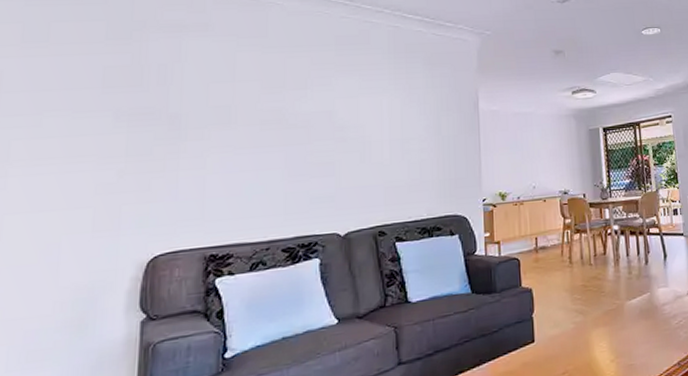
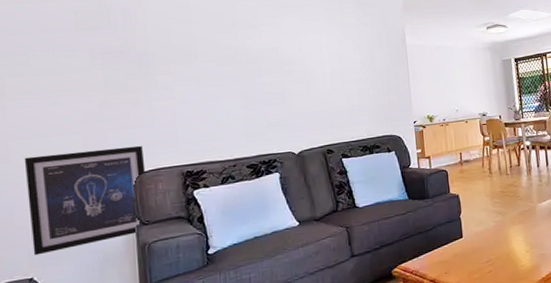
wall art: none [12,222,162,357] -> present [24,145,146,256]

